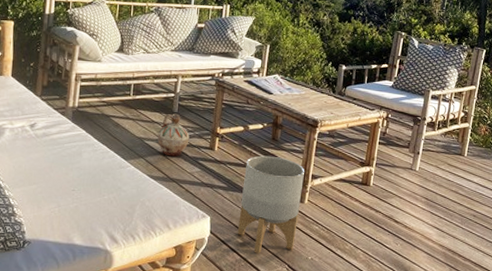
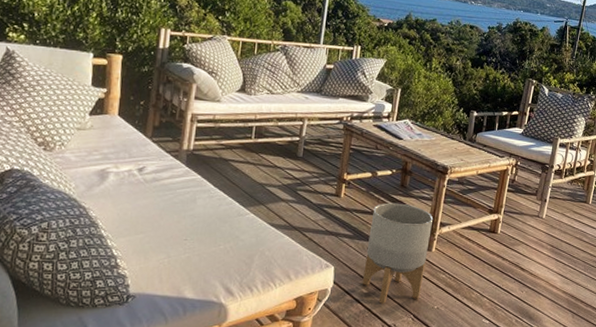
ceramic jug: present [157,113,189,157] -> none [280,158,314,204]

